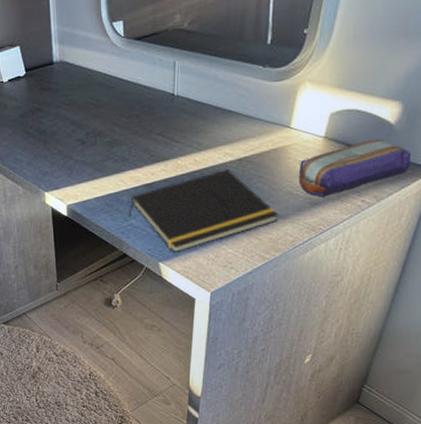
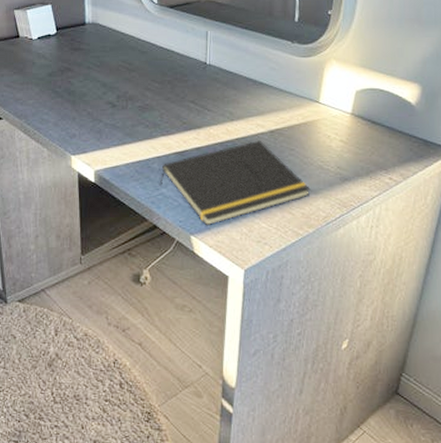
pencil case: present [298,139,412,197] -> none [328,119,432,173]

